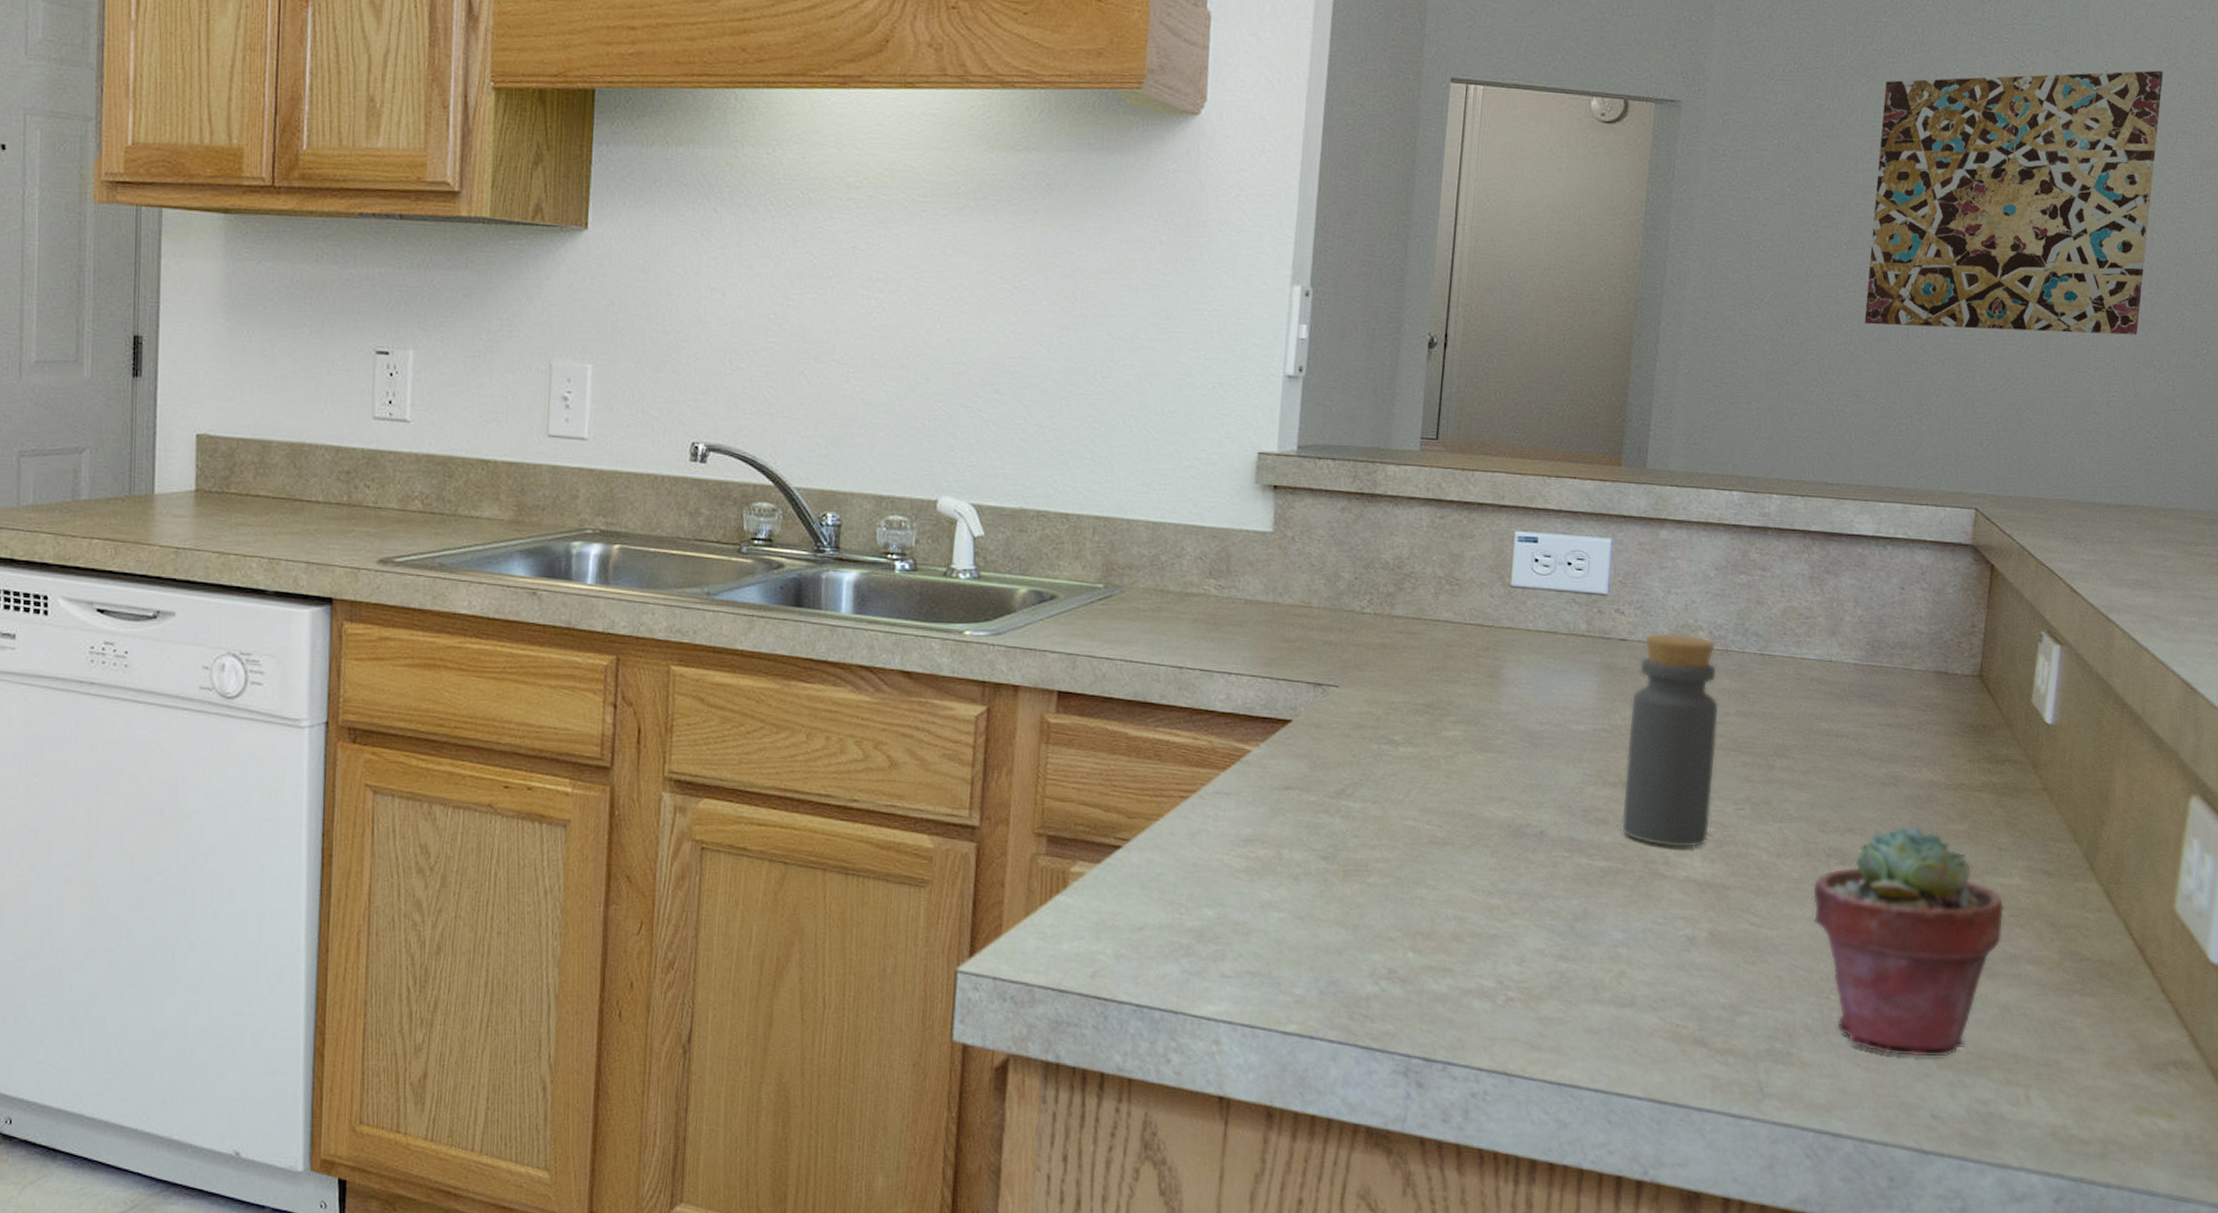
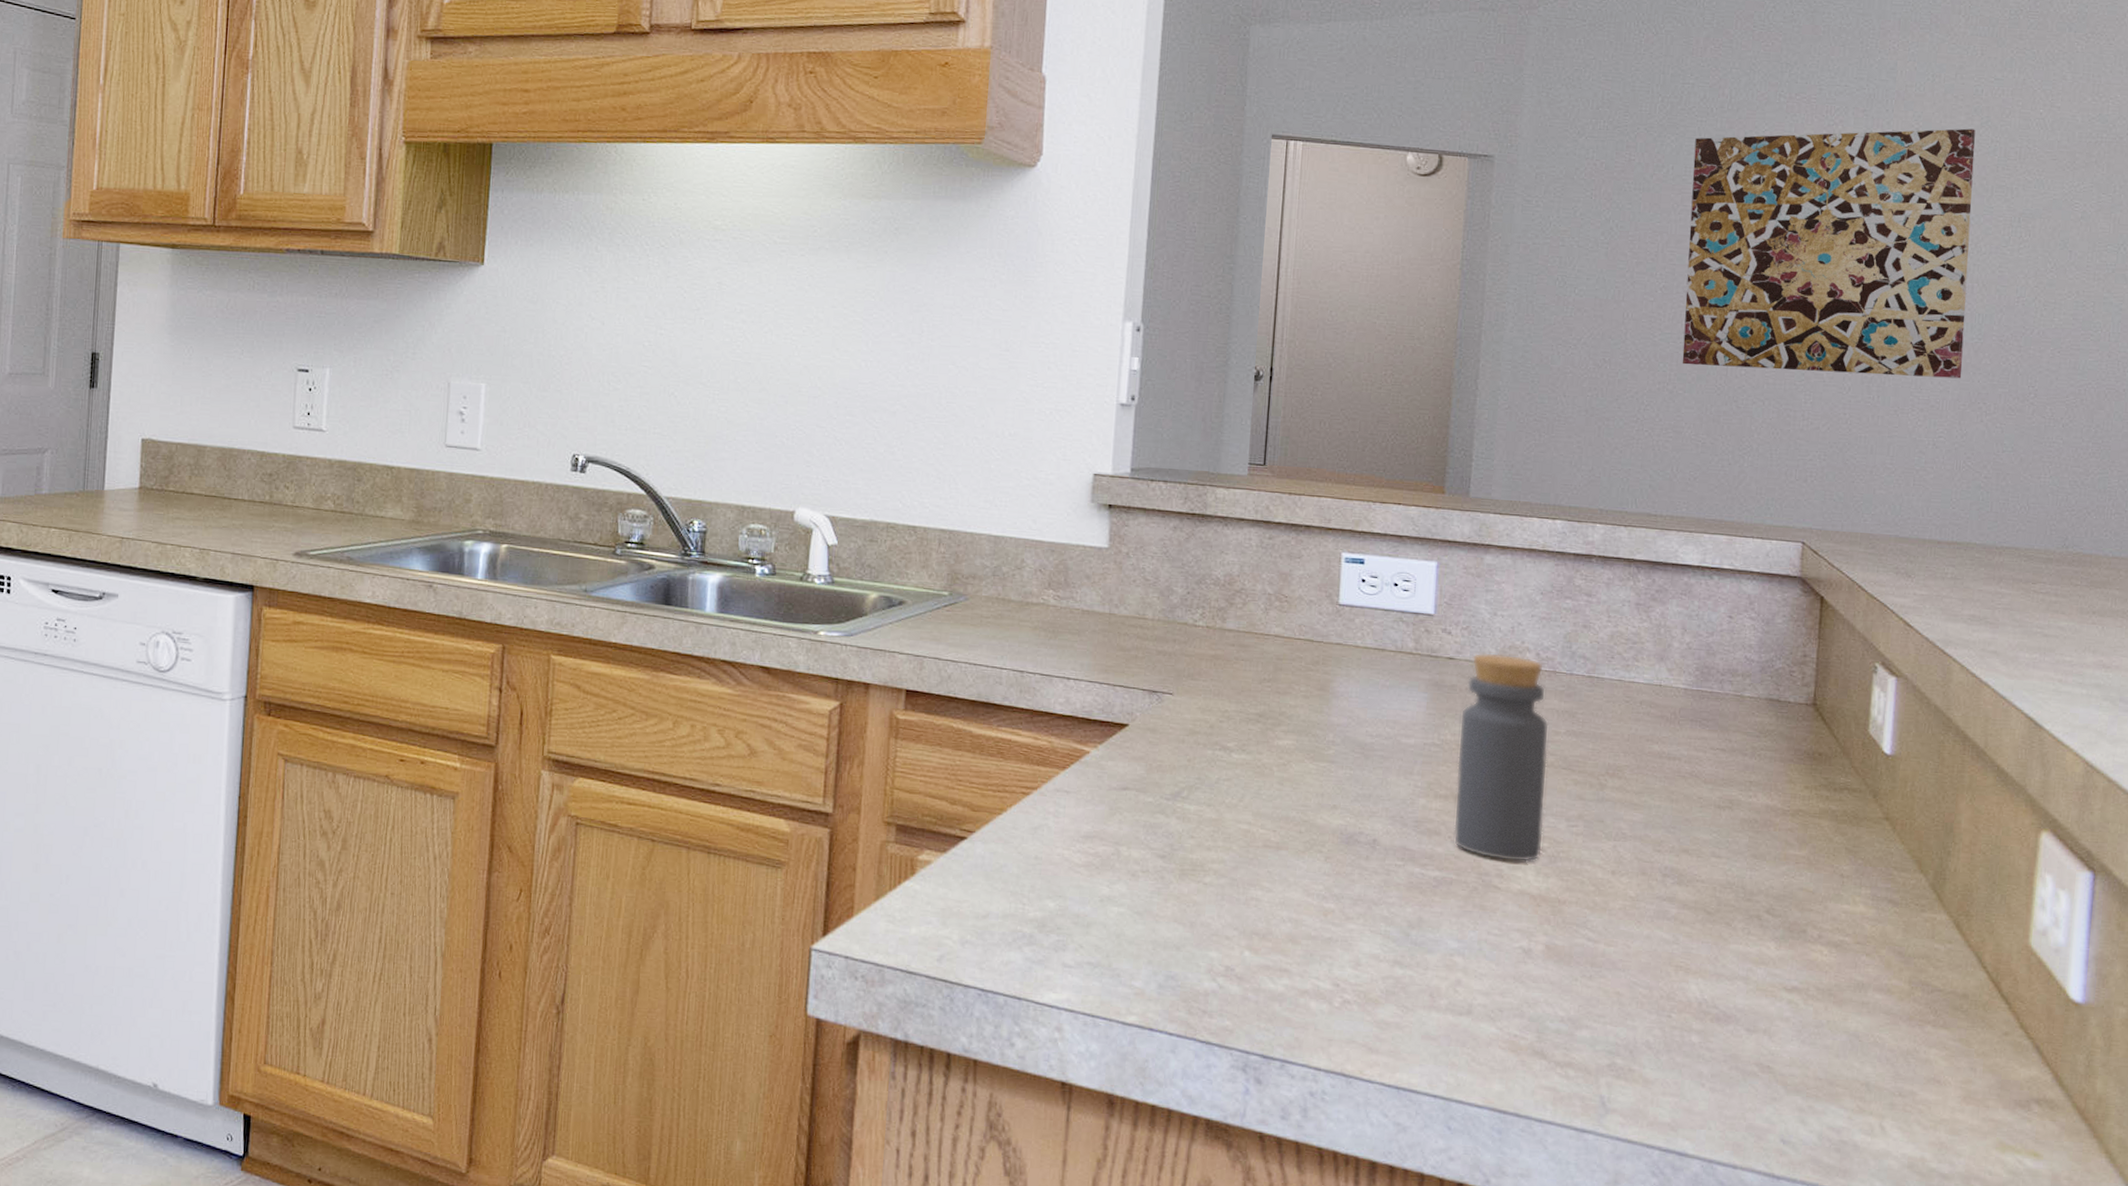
potted succulent: present [1812,825,2005,1058] -> none [1649,848,1849,1082]

